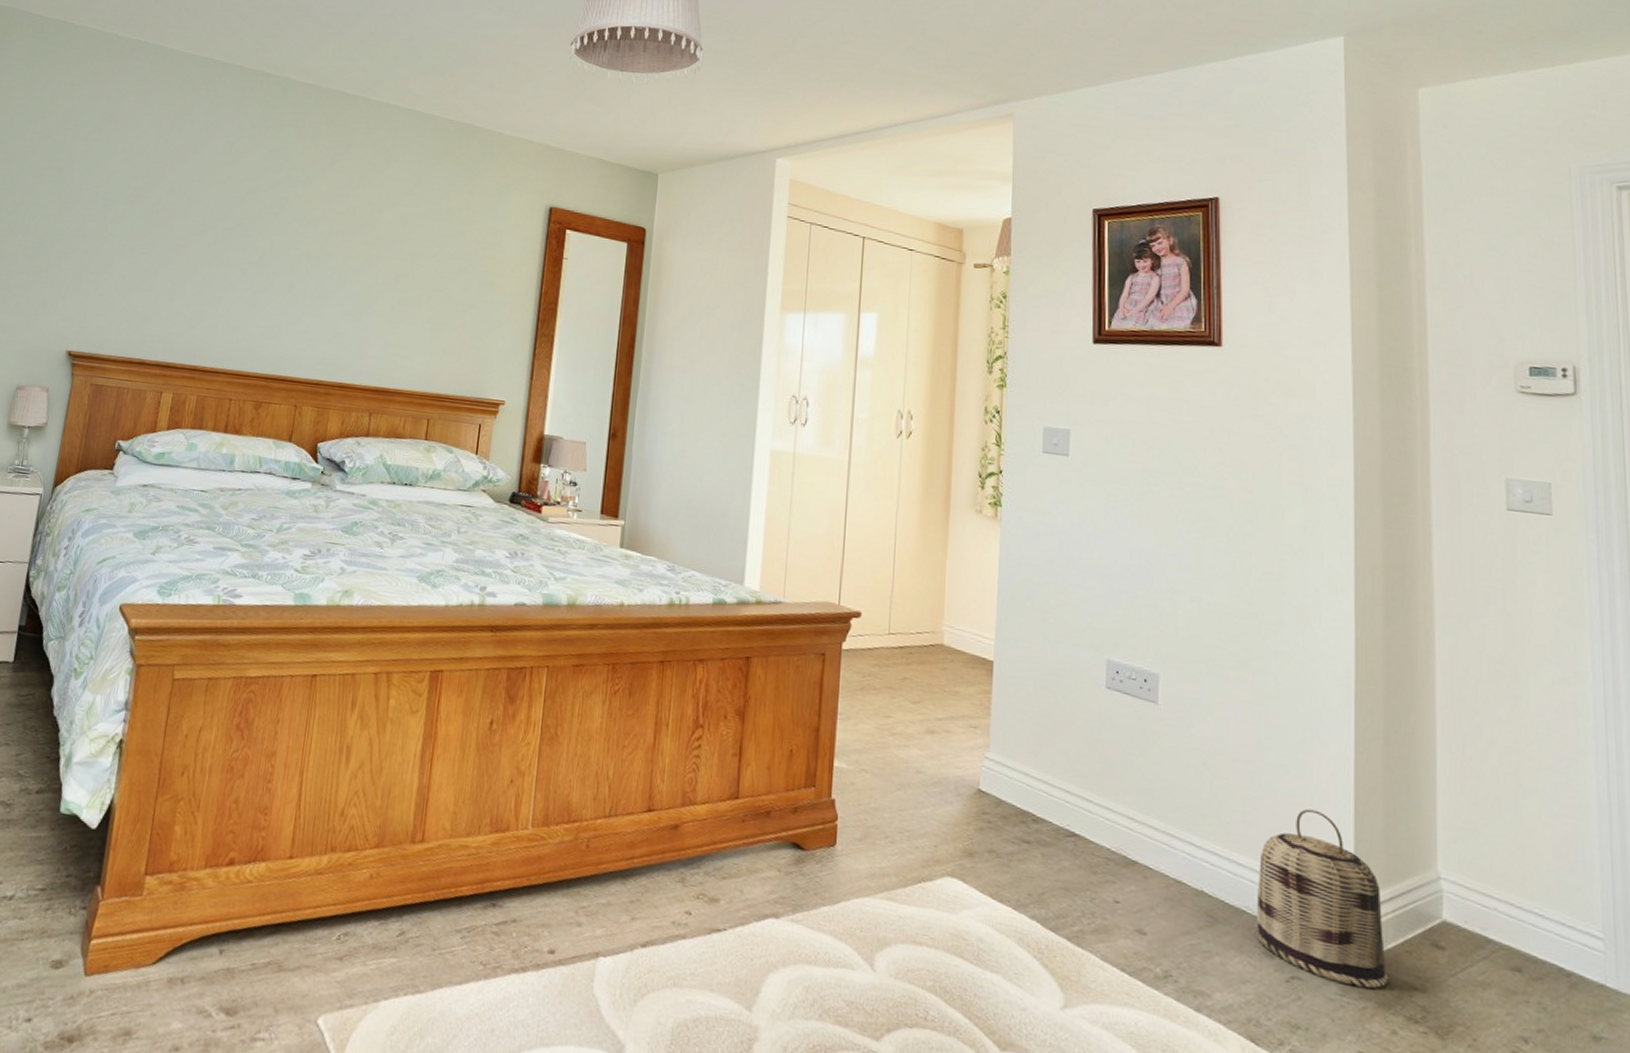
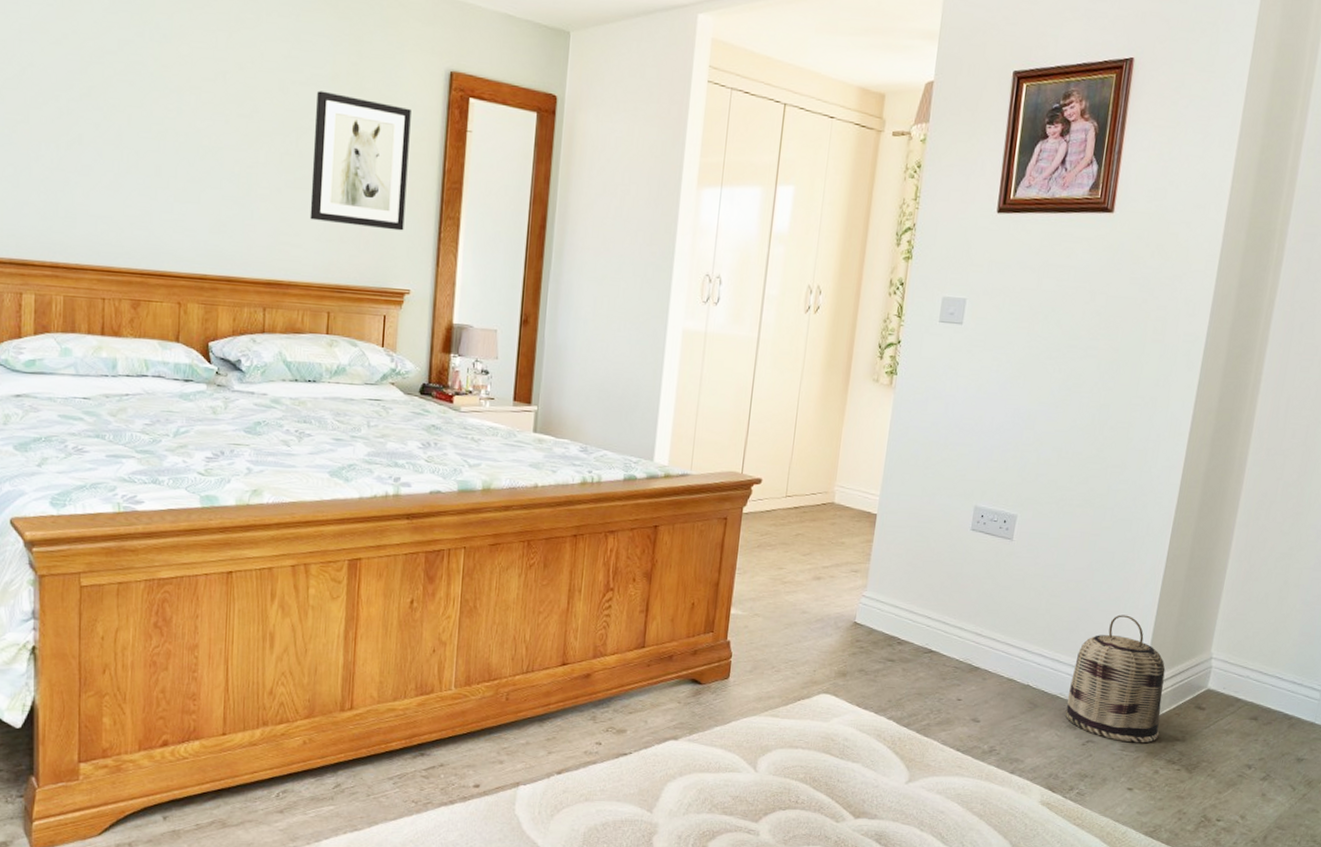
wall art: none [417,222,514,346] -> present [309,91,411,231]

